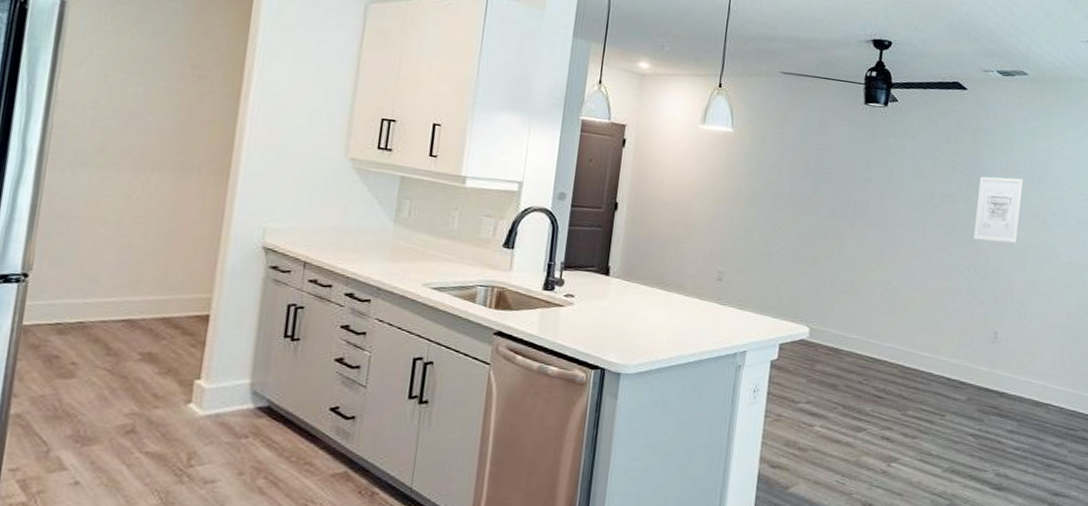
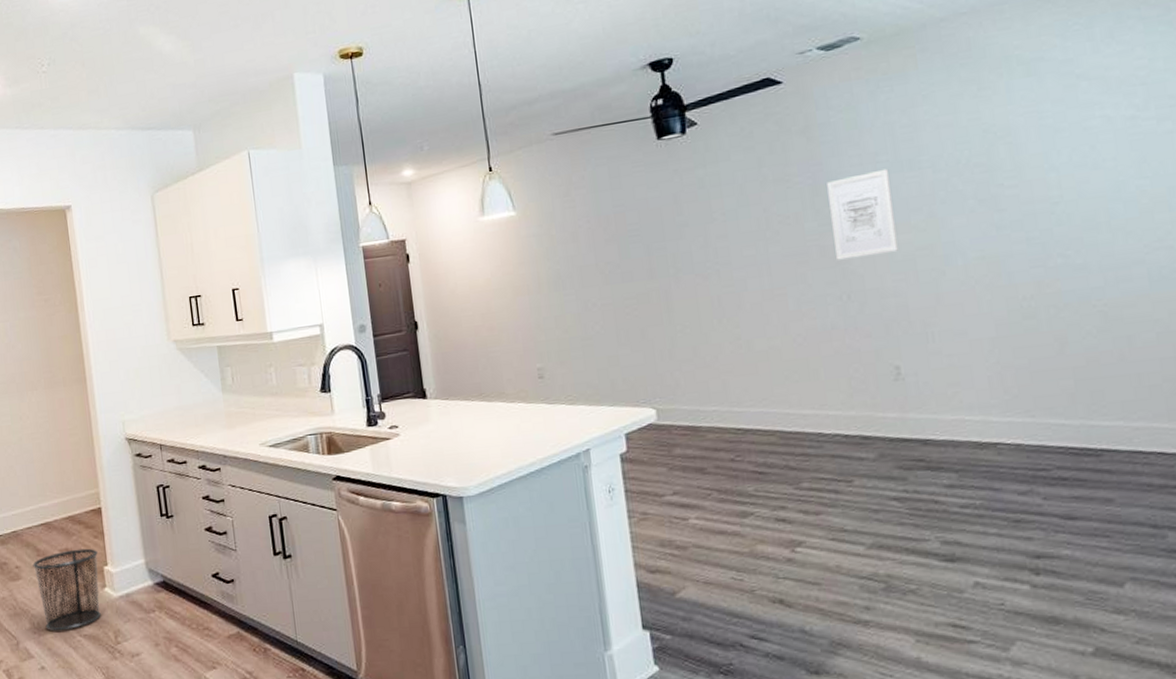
waste bin: none [94,355,191,444] -> present [32,548,101,631]

